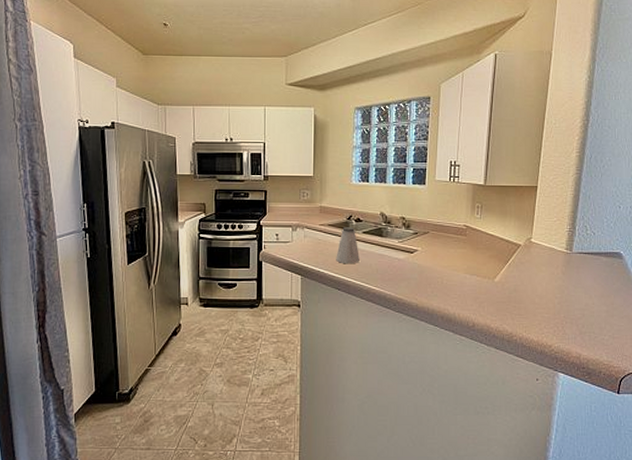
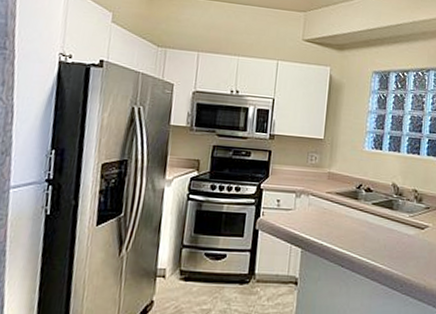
saltshaker: present [336,227,359,264] -> none [341,196,367,239]

